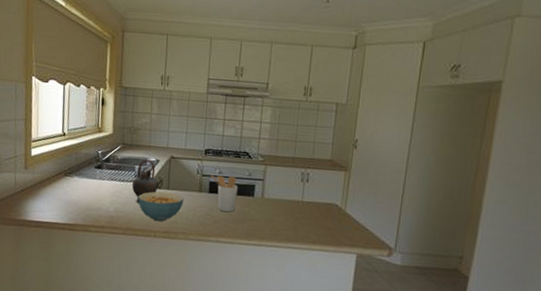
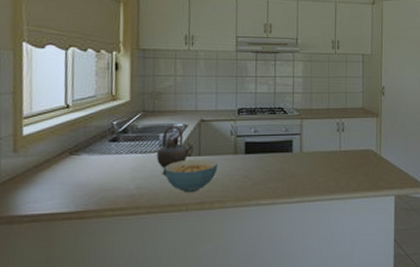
utensil holder: present [210,175,238,212] -> none [245,133,275,172]

